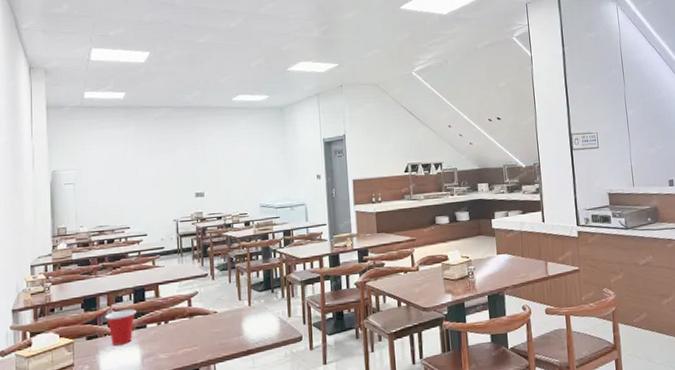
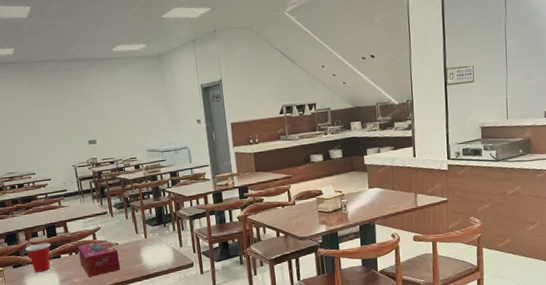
tissue box: none [168,306,217,352] -> present [78,239,121,277]

